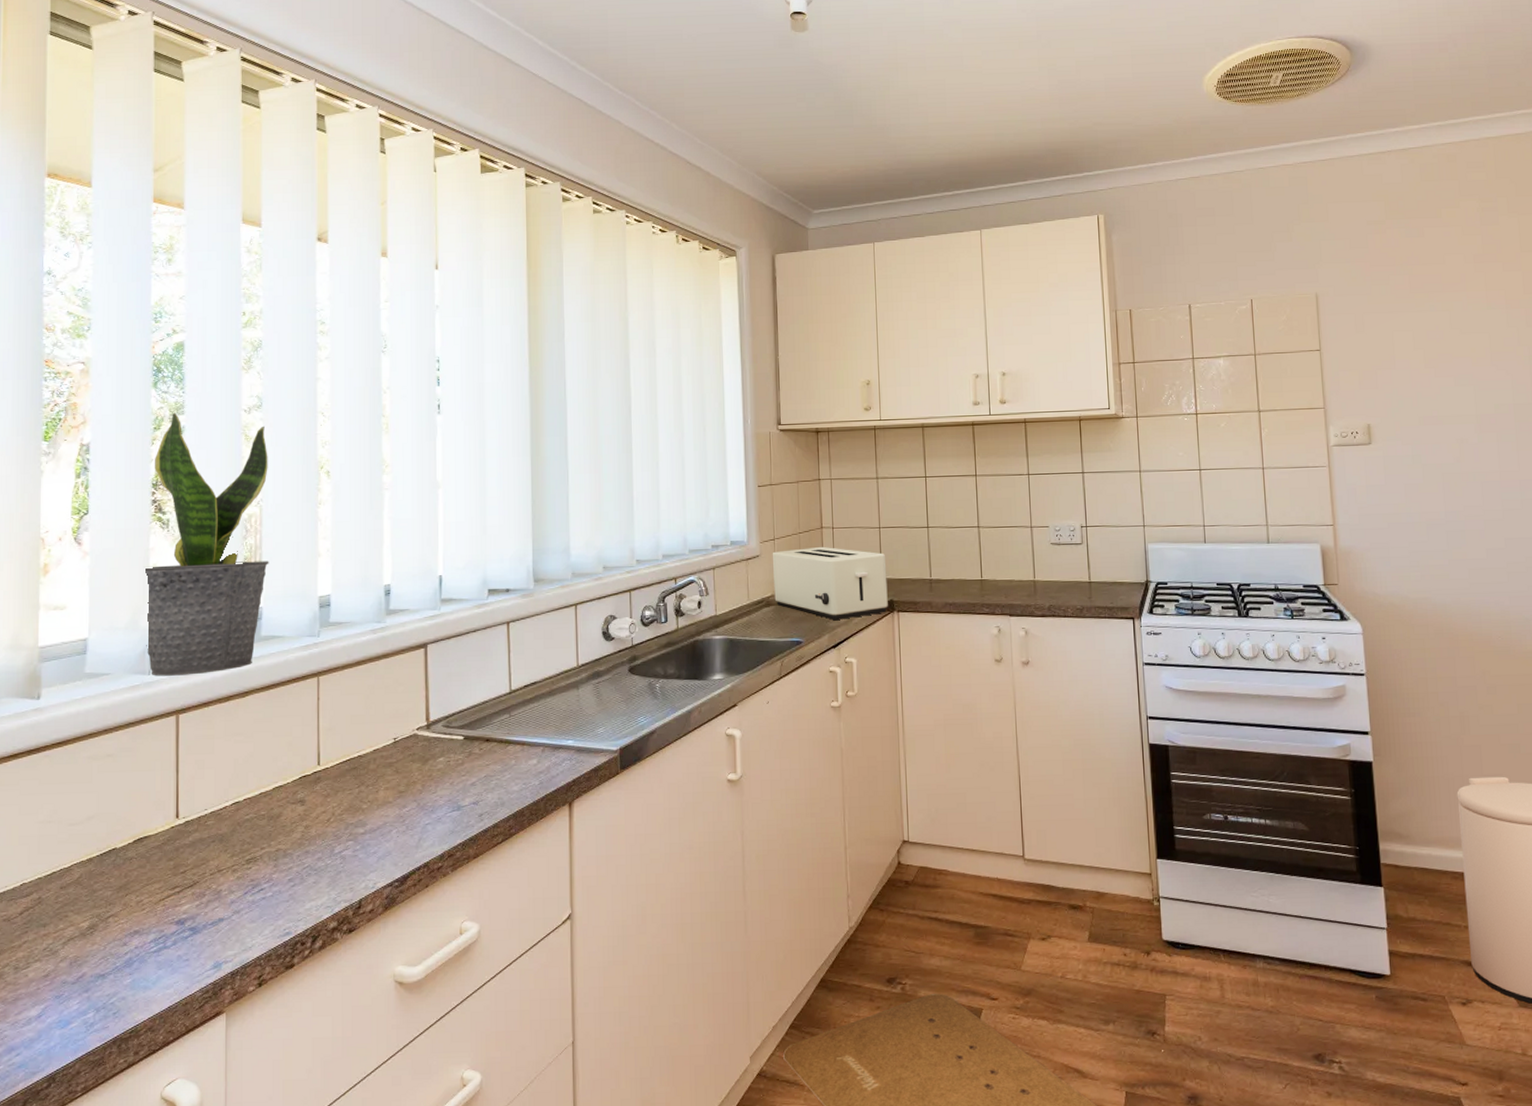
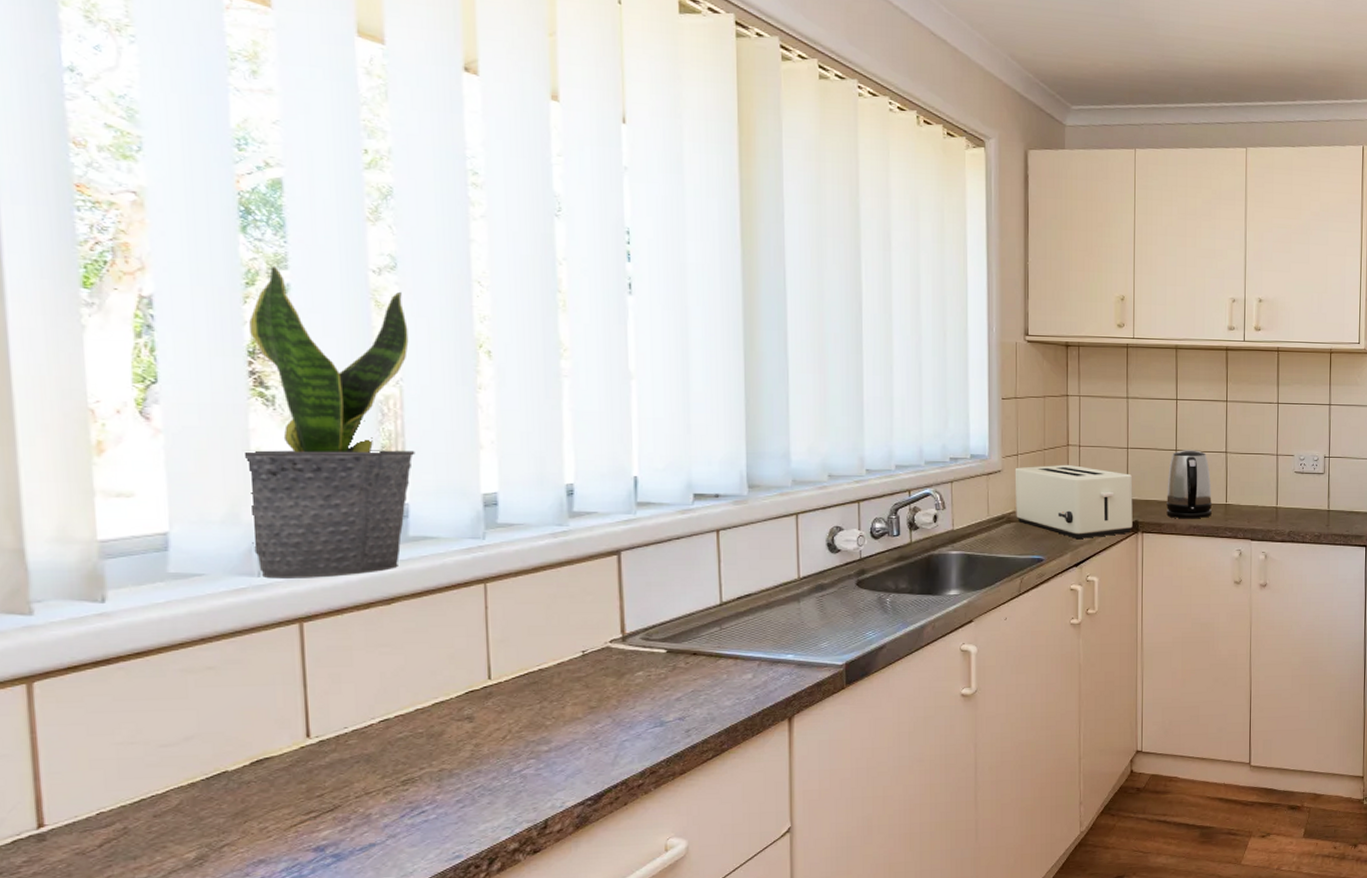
kettle: none [920,526,967,596] -> present [1166,450,1212,519]

